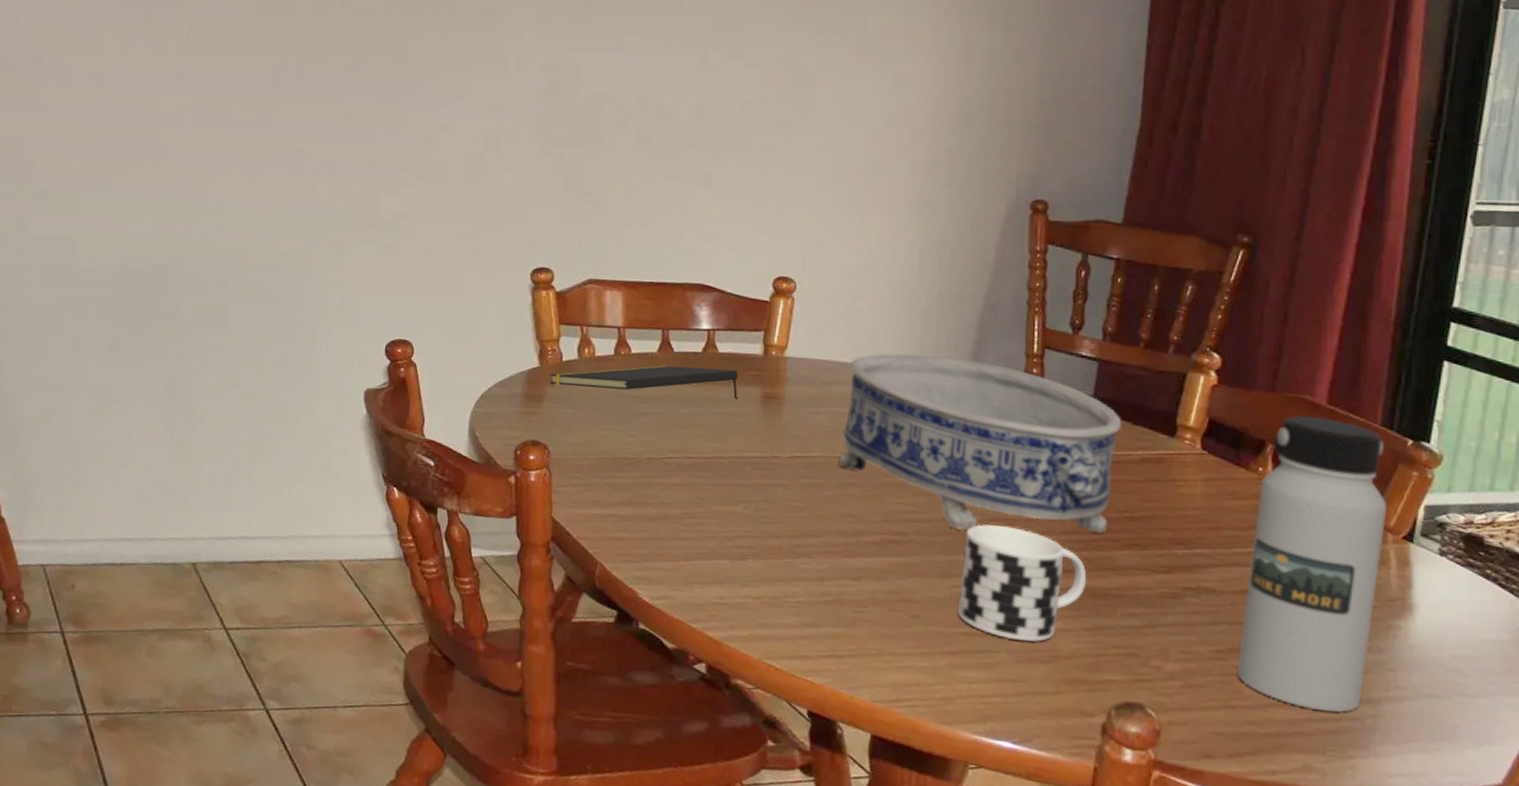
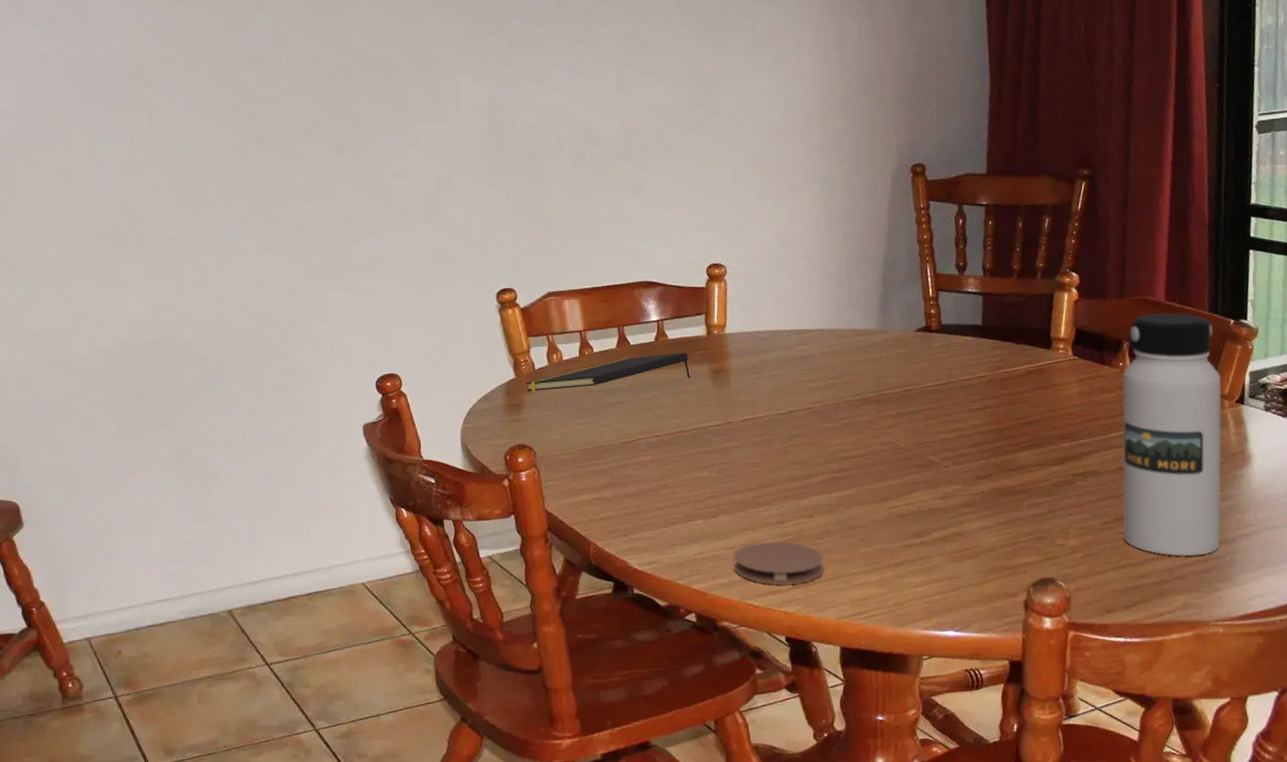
coaster: none [758,597,865,654] -> present [734,541,825,585]
decorative bowl: present [838,354,1122,534] -> none [779,311,1008,459]
cup: present [957,524,1087,642] -> none [895,448,997,544]

